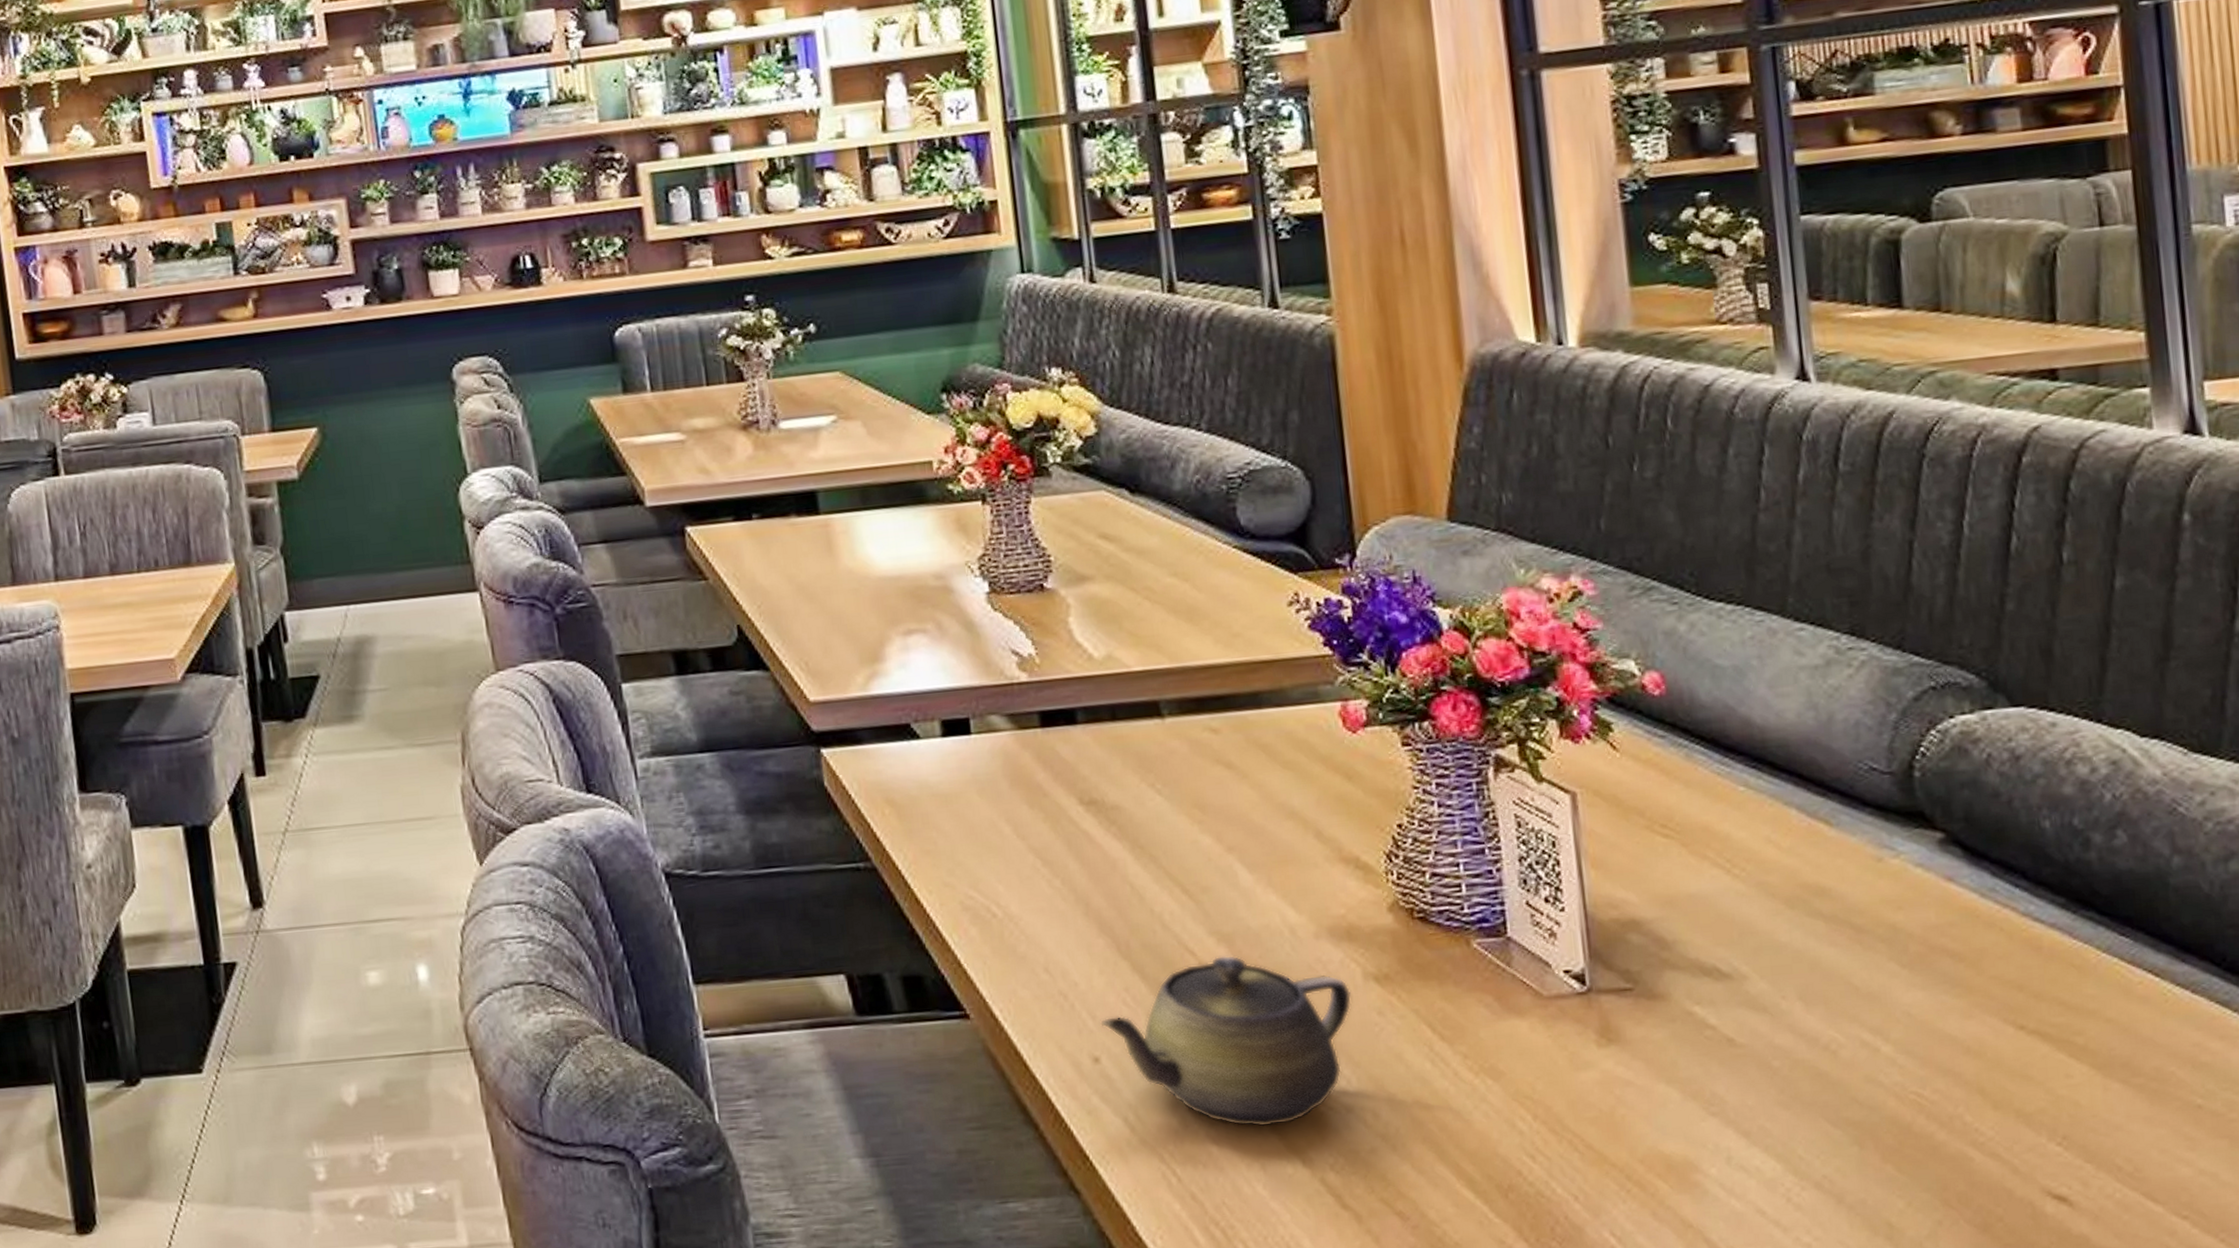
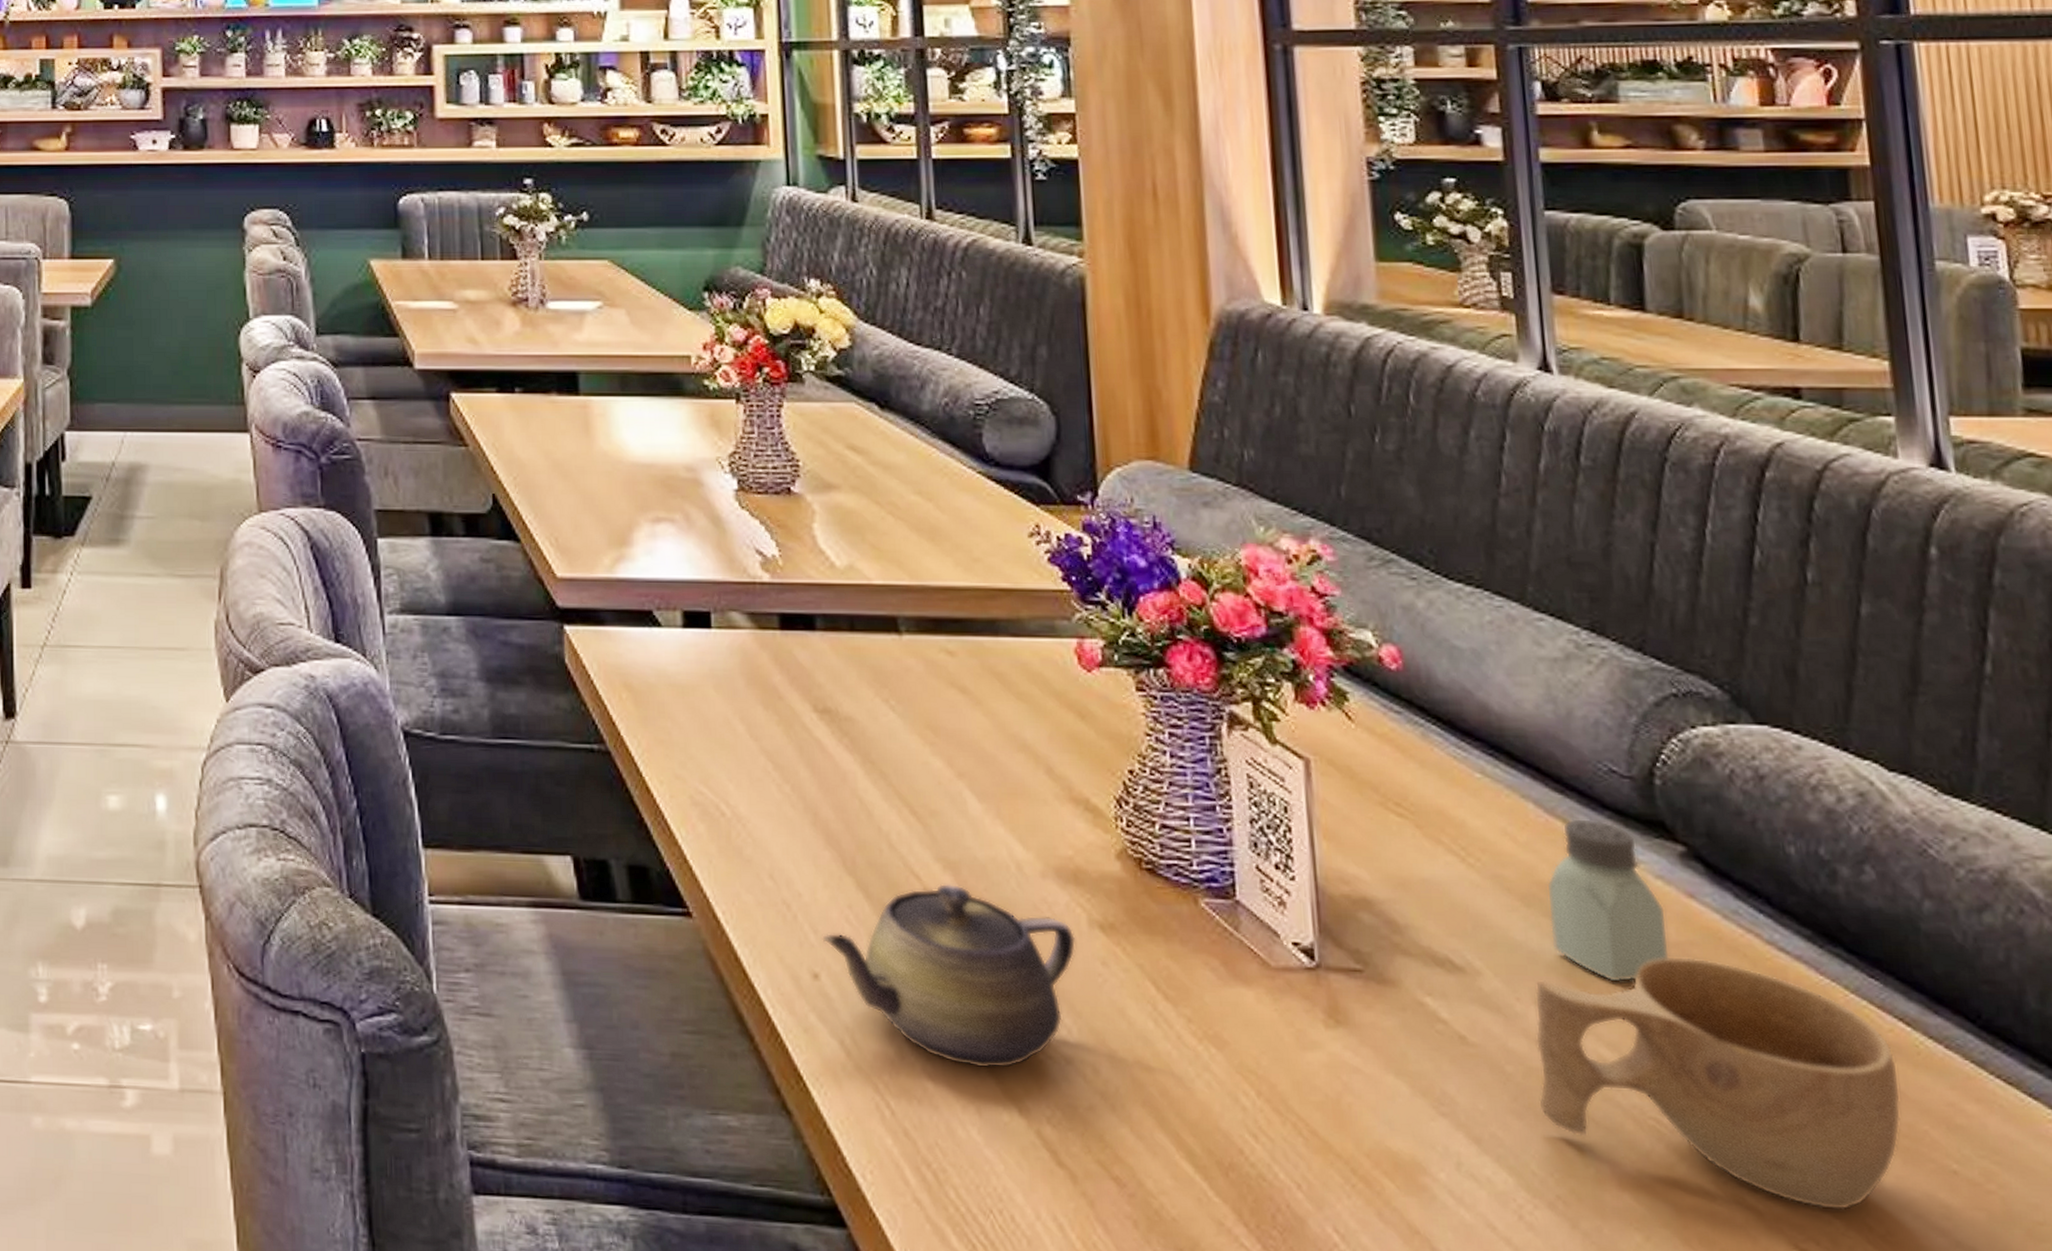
cup: none [1799,937,2149,1156] -> present [1534,955,1901,1211]
saltshaker: none [1810,817,1930,970] -> present [1547,818,1670,982]

